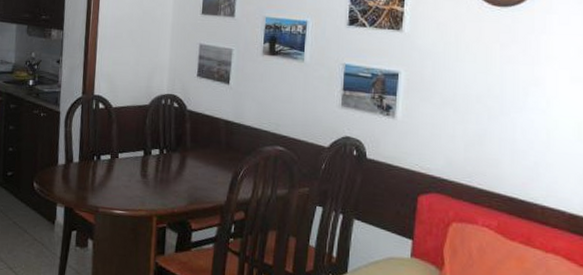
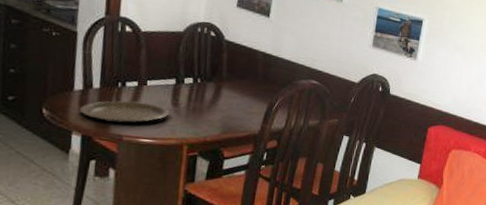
plate: none [63,173,140,195] -> present [80,100,171,123]

